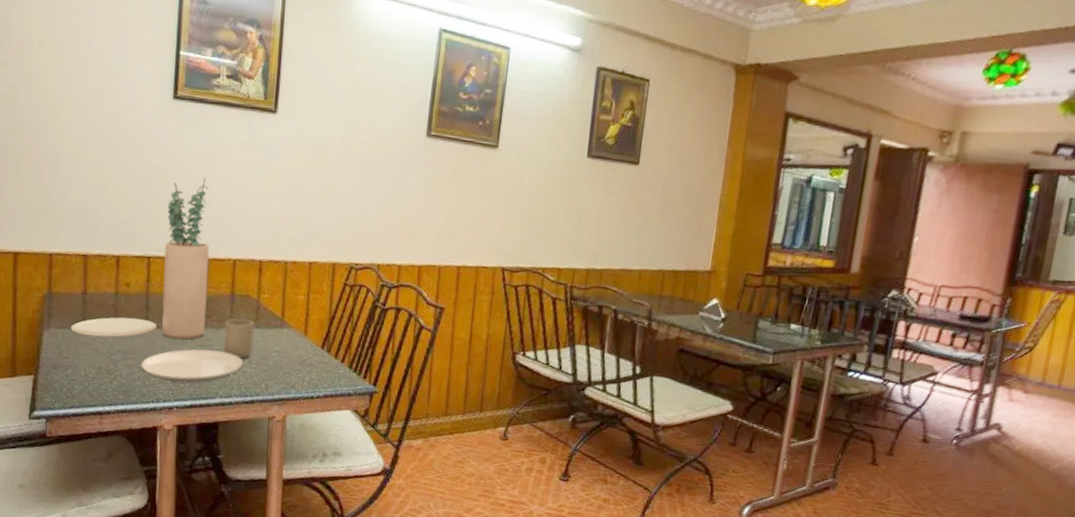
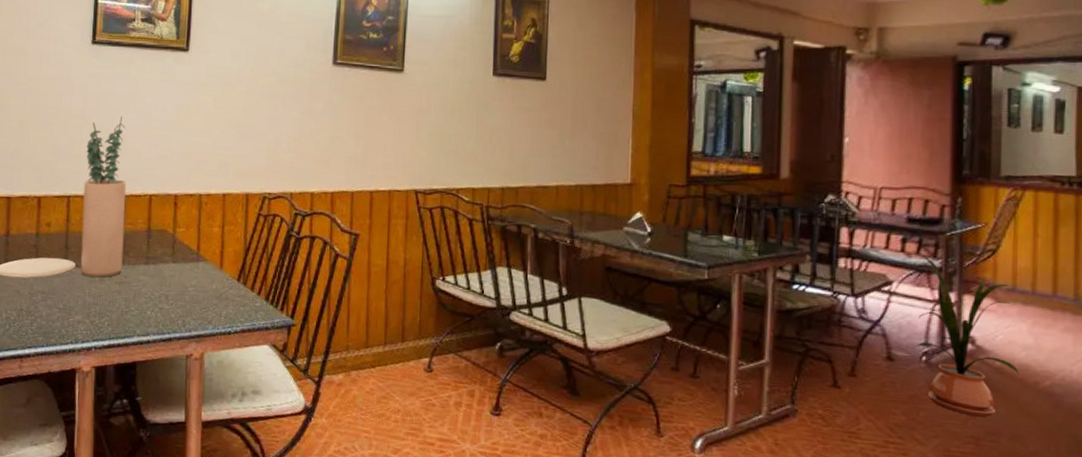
plate: present [141,349,243,383] -> none [60,287,160,322]
cup: present [223,318,255,359] -> none [140,254,171,295]
house plant: none [948,345,1039,494] -> present [911,250,1020,417]

